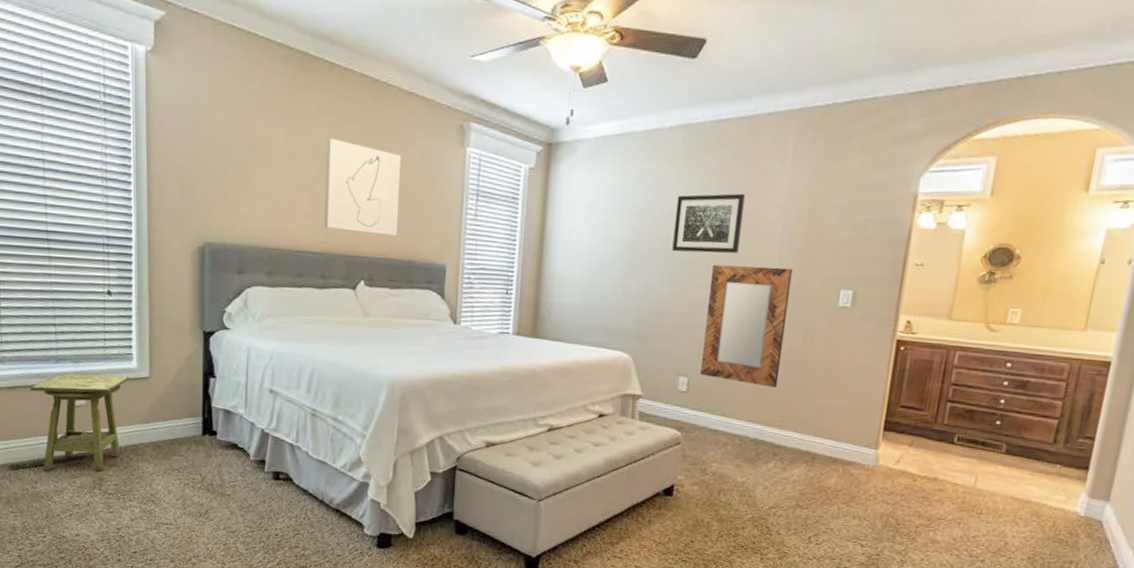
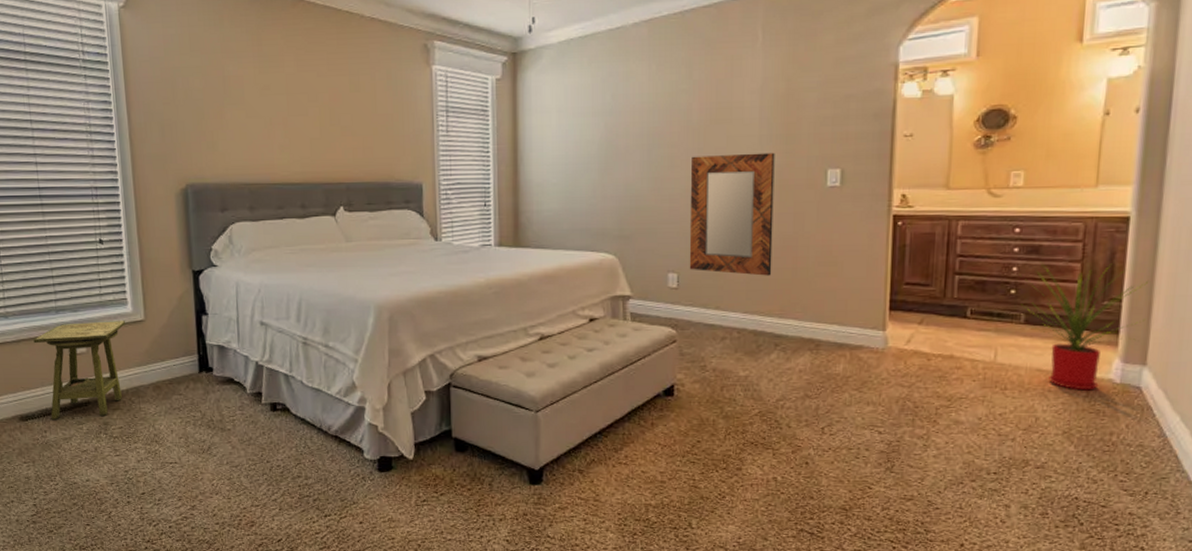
wall art: present [324,138,401,237] -> none [295,71,372,161]
wall art: present [672,193,745,254] -> none [648,82,717,148]
house plant: none [1003,397,1120,521] -> present [1019,262,1148,391]

